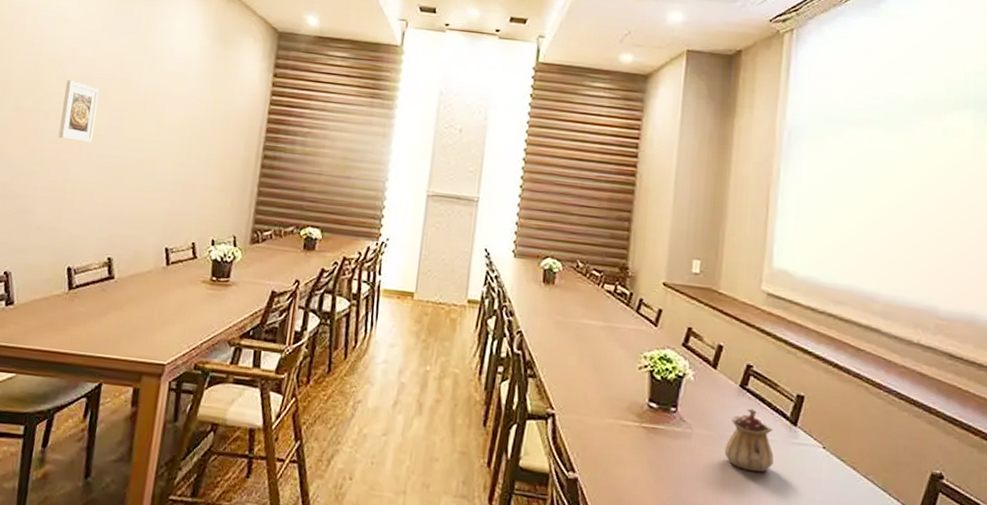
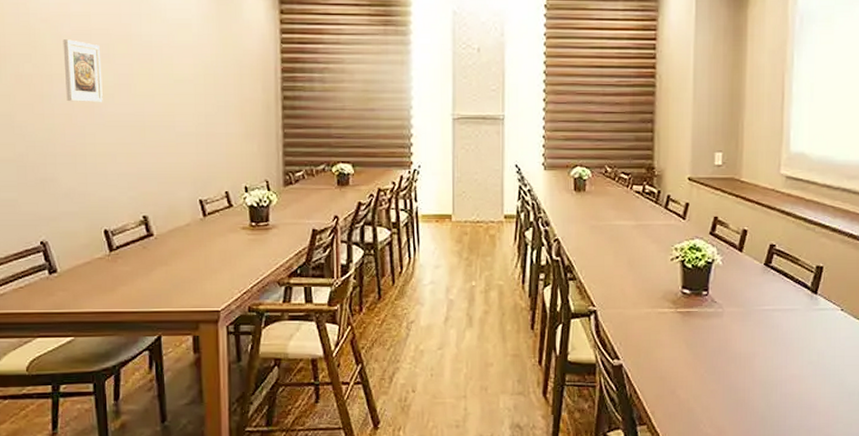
teapot: present [724,408,774,473] -> none [753,283,797,339]

